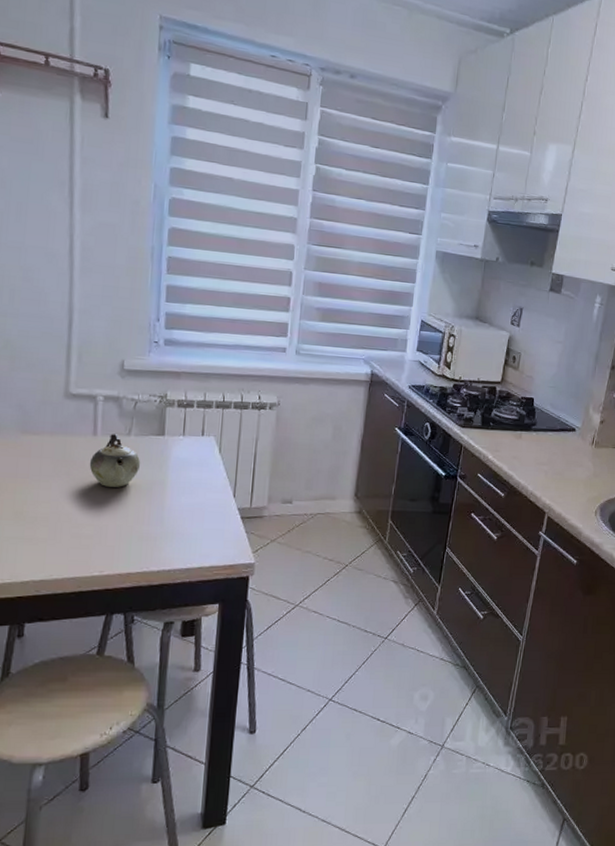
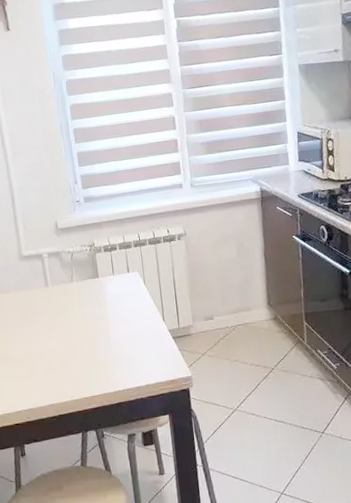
teapot: present [89,434,141,487] -> none [47,282,85,327]

